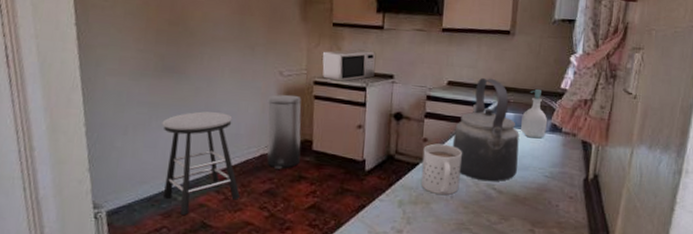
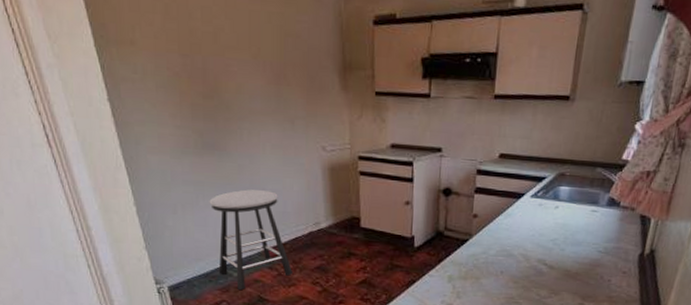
pedal bin: present [267,94,302,169] -> none [312,170,349,246]
microwave: present [322,49,376,82] -> none [365,121,423,156]
mug: present [421,143,462,195] -> none [470,219,513,270]
kettle: present [452,77,520,181] -> none [503,149,574,257]
soap bottle: present [521,88,548,138] -> none [576,160,606,213]

